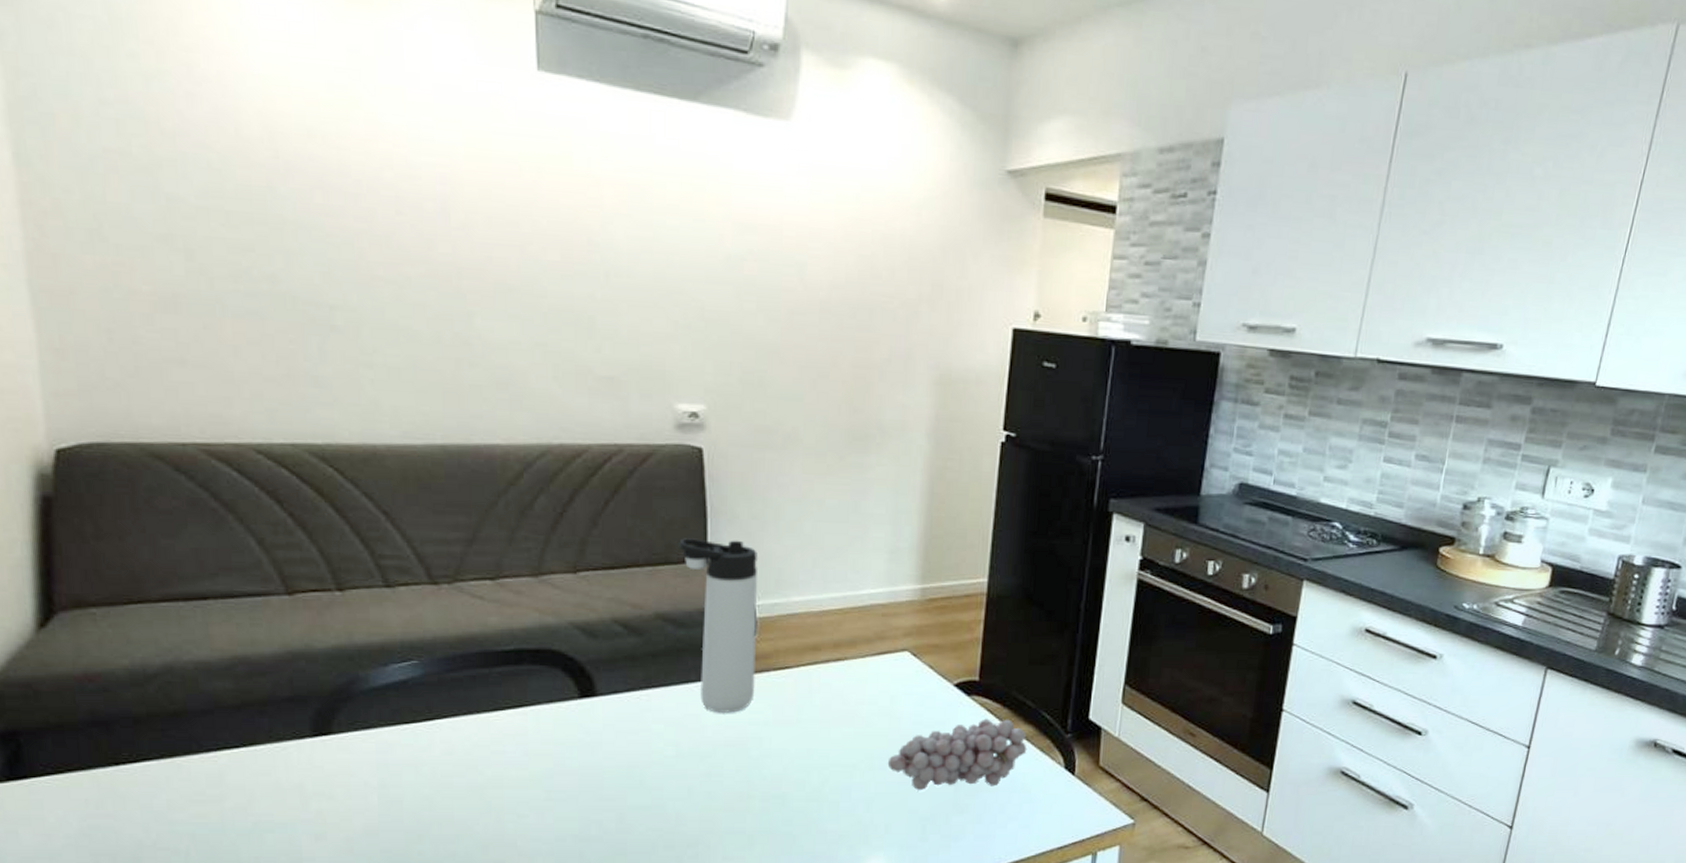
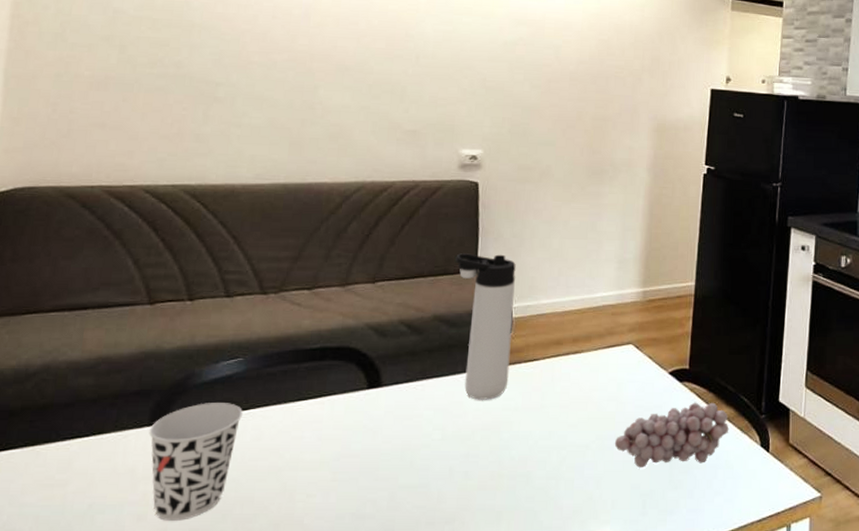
cup: none [313,711,428,841] -> present [149,403,244,521]

